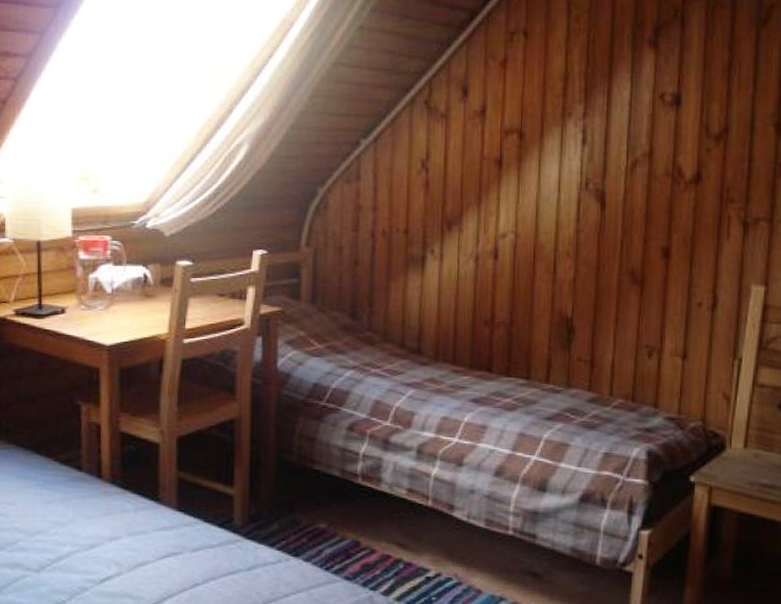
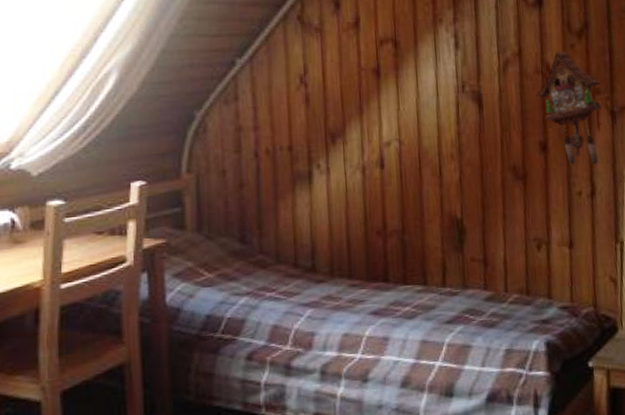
cuckoo clock: none [663,154,737,276] -> present [536,51,602,165]

